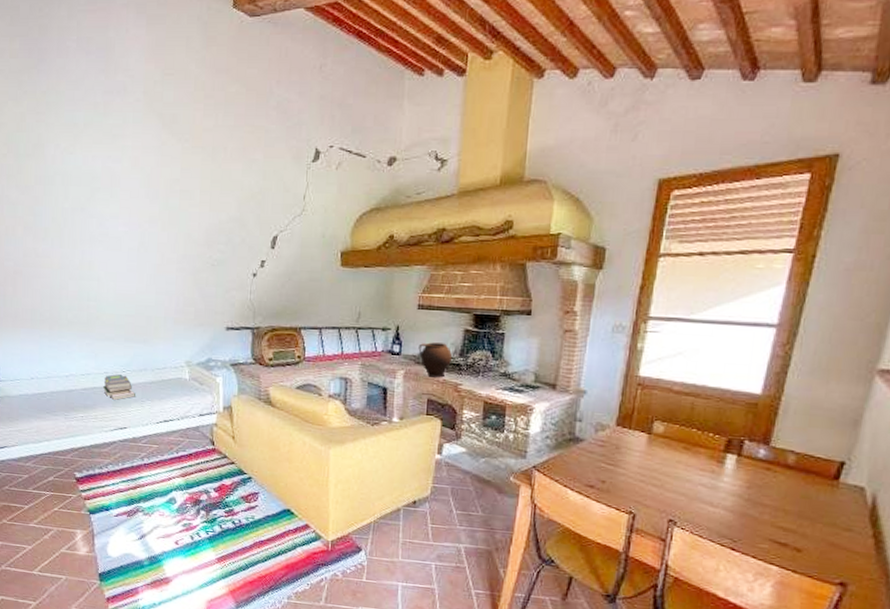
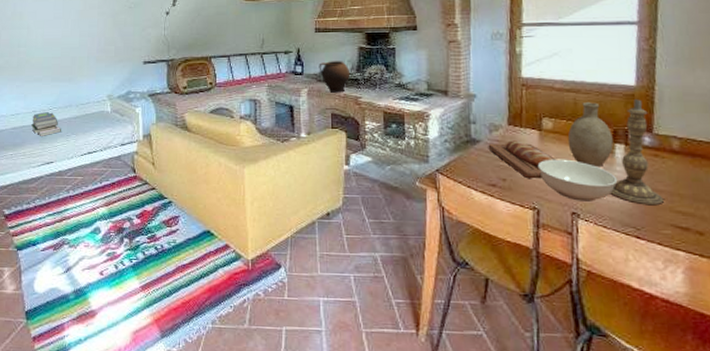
bread loaf: none [591,441,661,483] -> present [488,139,556,178]
bowl: none [640,464,723,511] -> present [537,159,618,202]
decorative vase: none [676,408,726,476] -> present [567,102,614,166]
candlestick: none [712,408,769,520] -> present [610,98,664,206]

